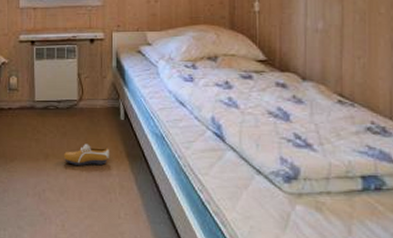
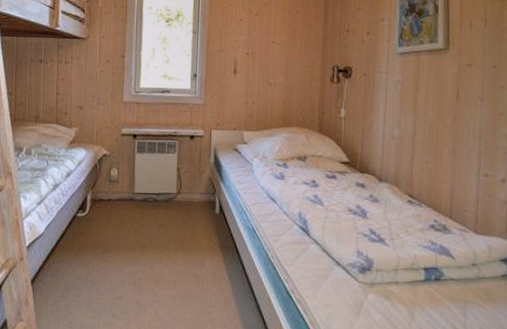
shoe: present [63,143,109,165] -> none [159,235,204,256]

